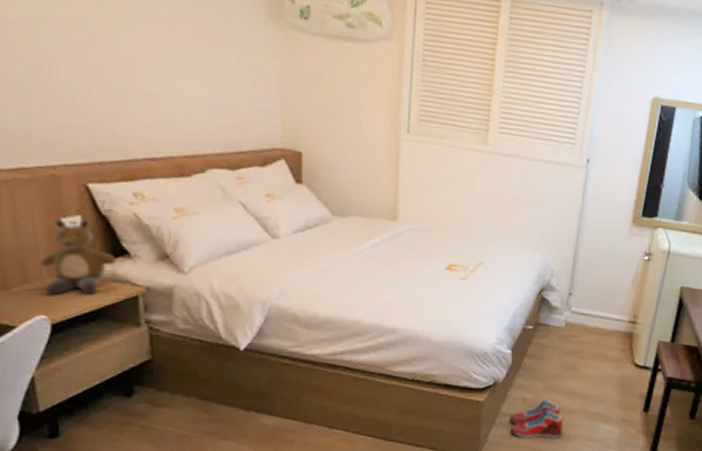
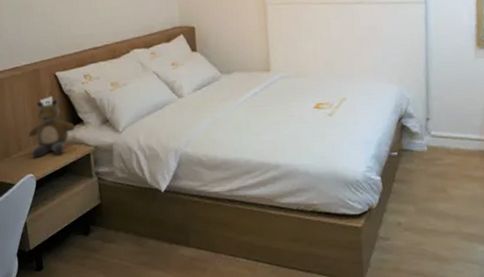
athletic shoe: present [510,400,563,439] -> none [388,222,440,263]

